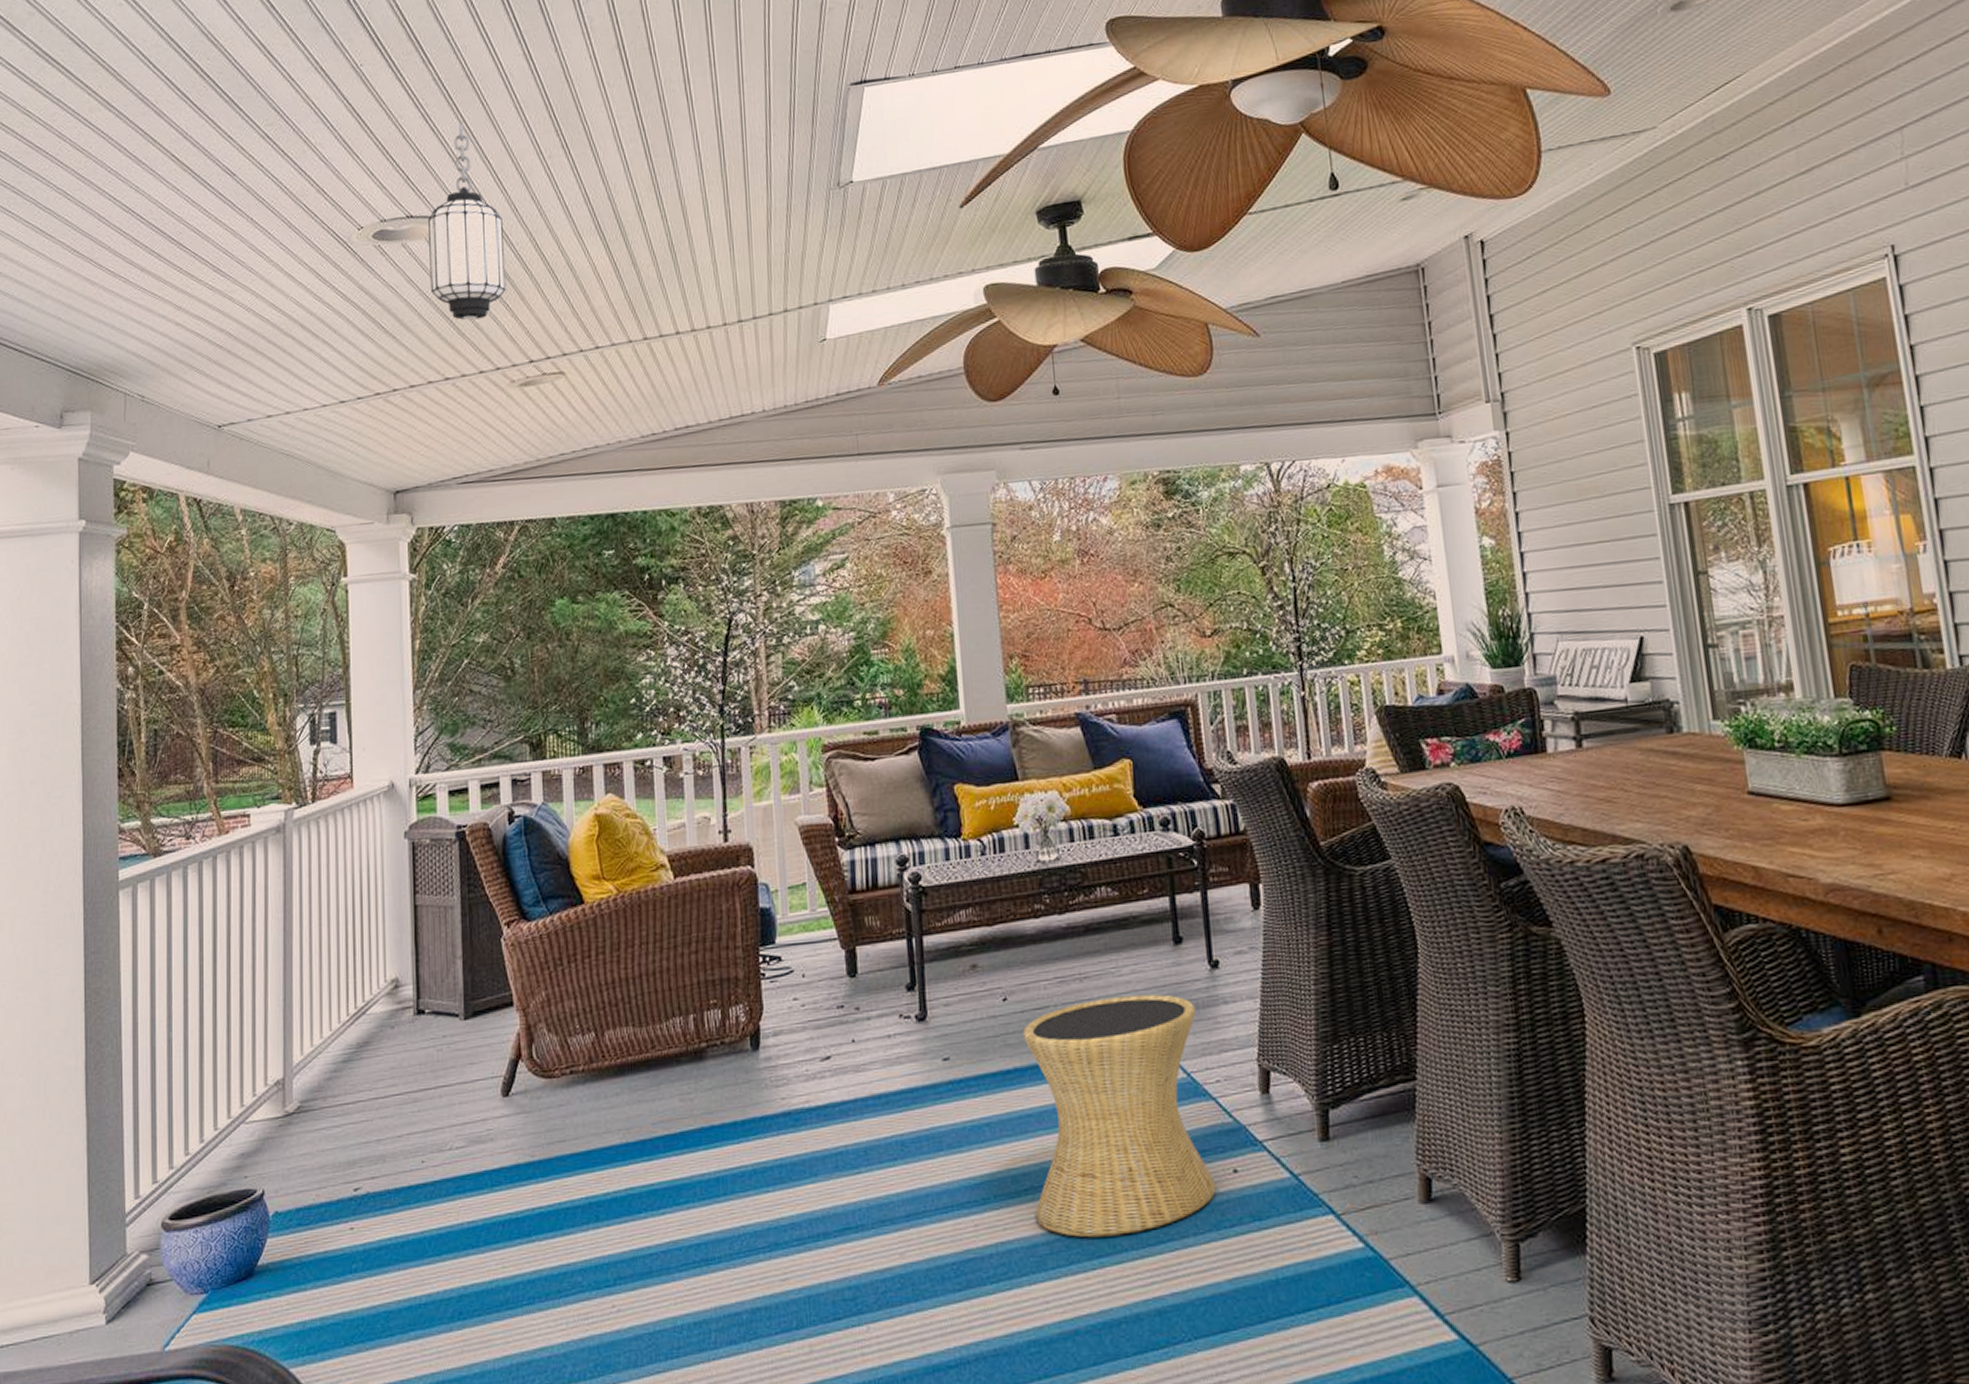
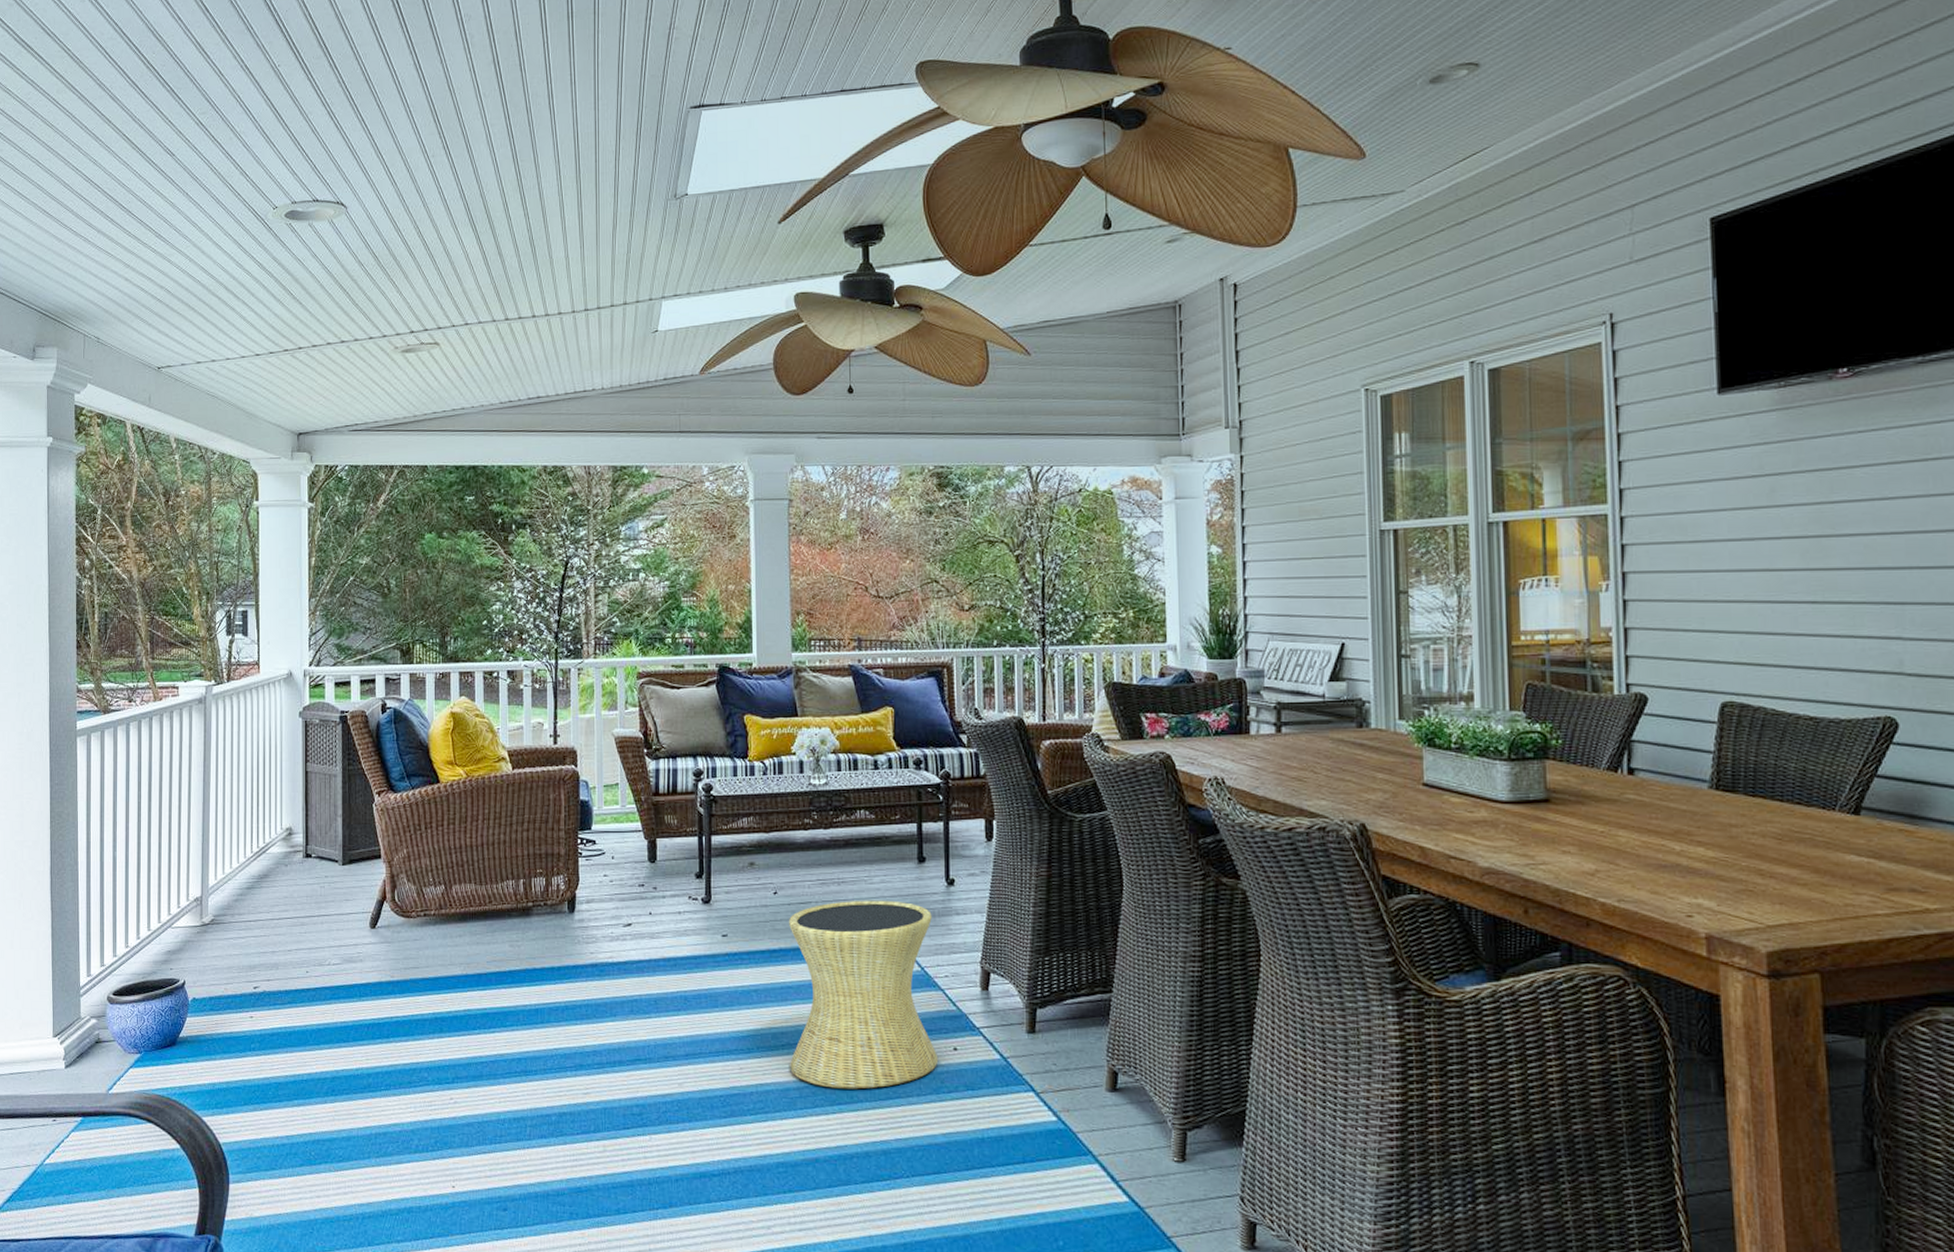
hanging lantern: present [428,123,506,320] -> none [331,121,393,293]

